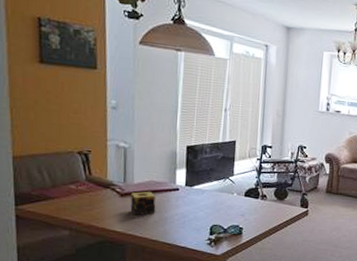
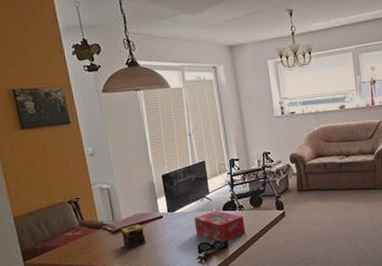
tissue box: none [211,194,264,230] -> present [193,210,246,243]

